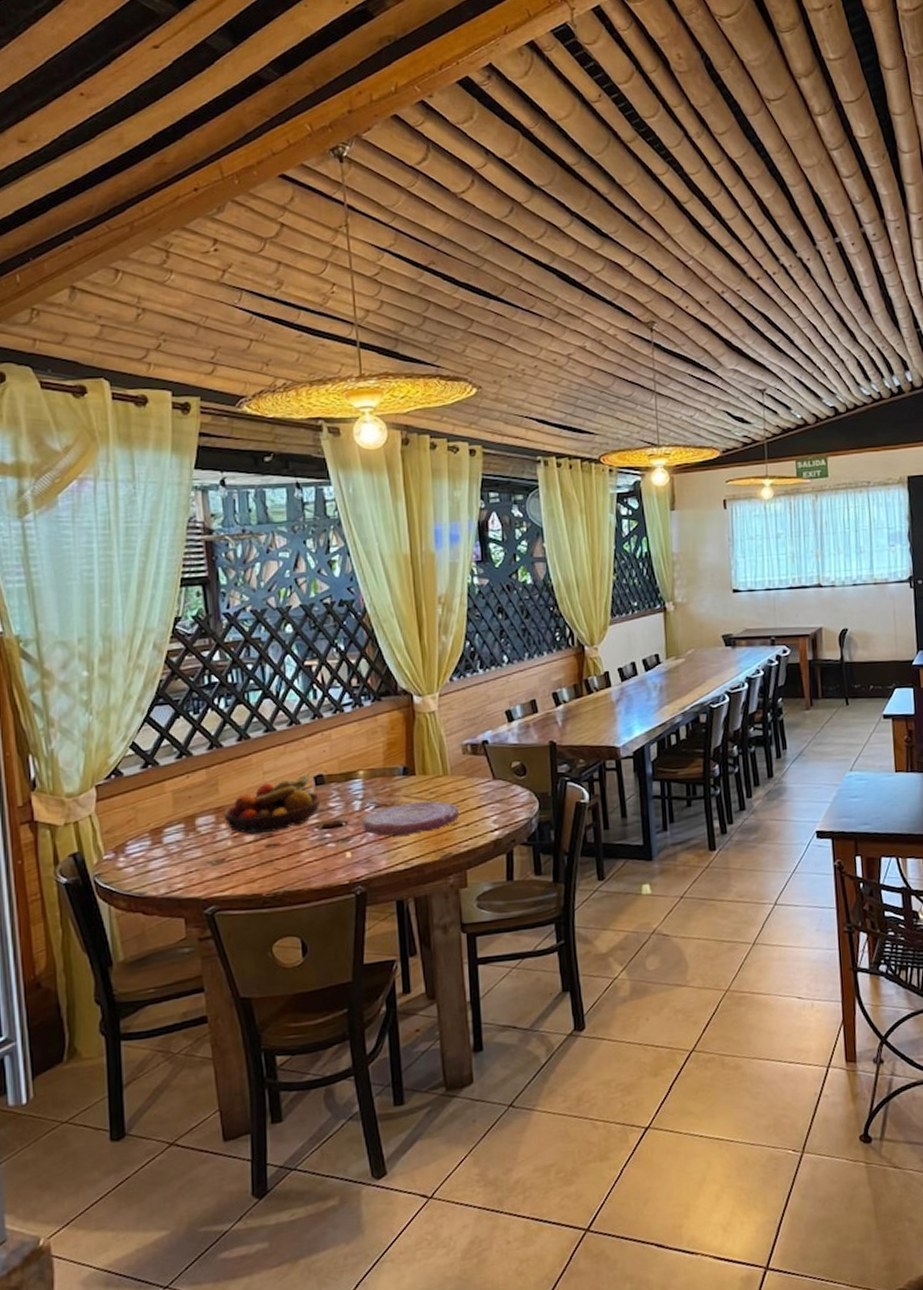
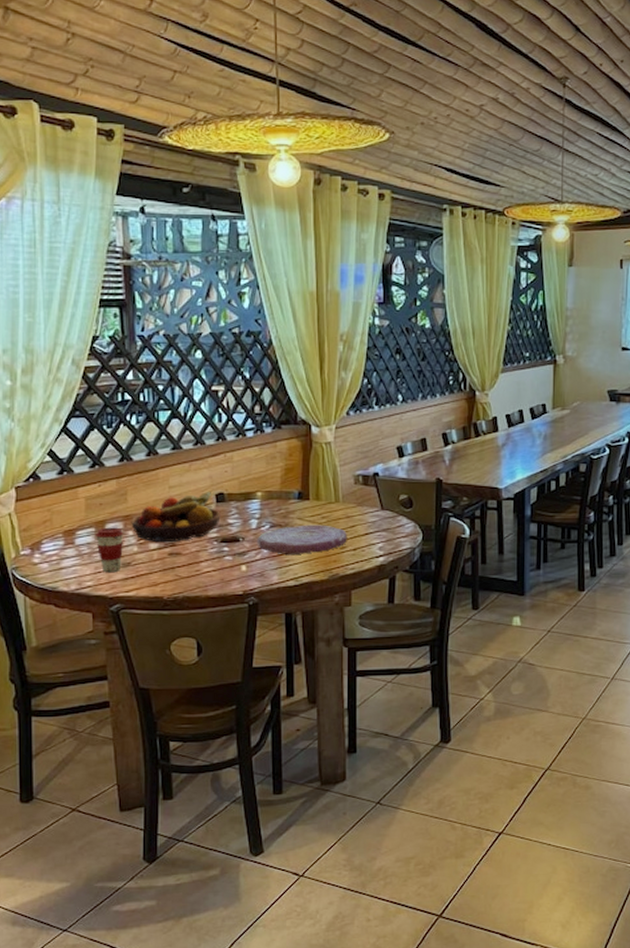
coffee cup: none [185,821,217,872] -> present [96,527,124,573]

